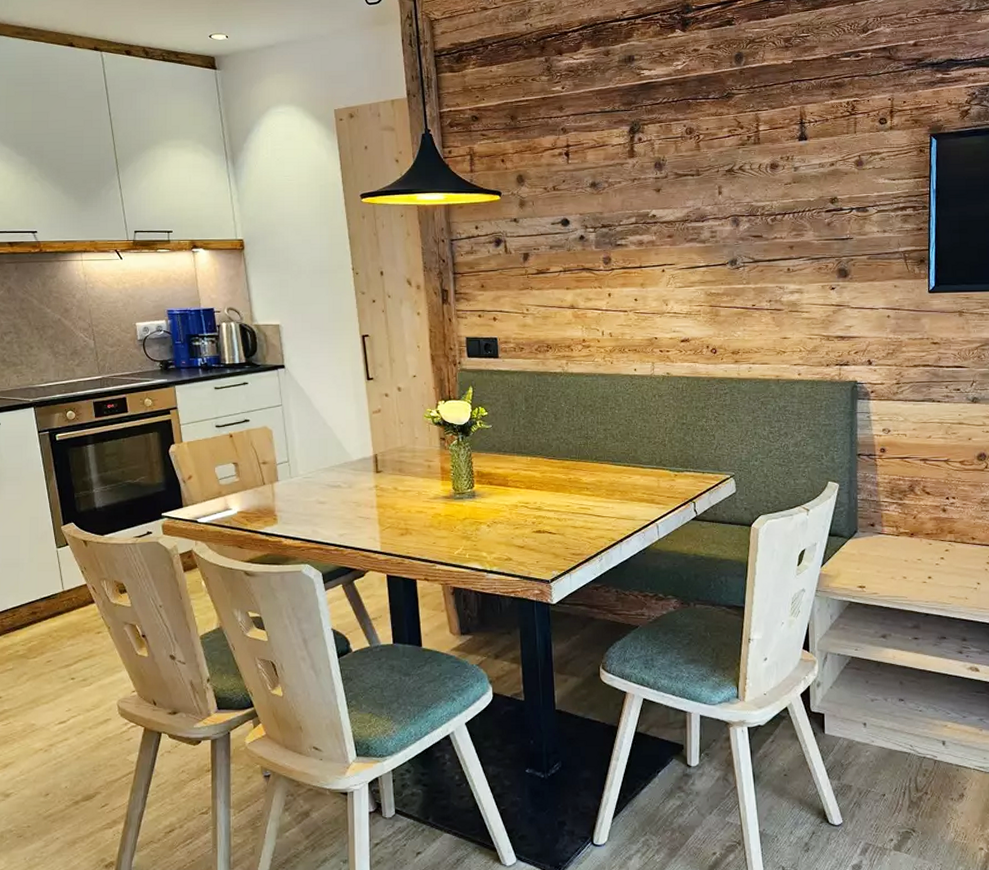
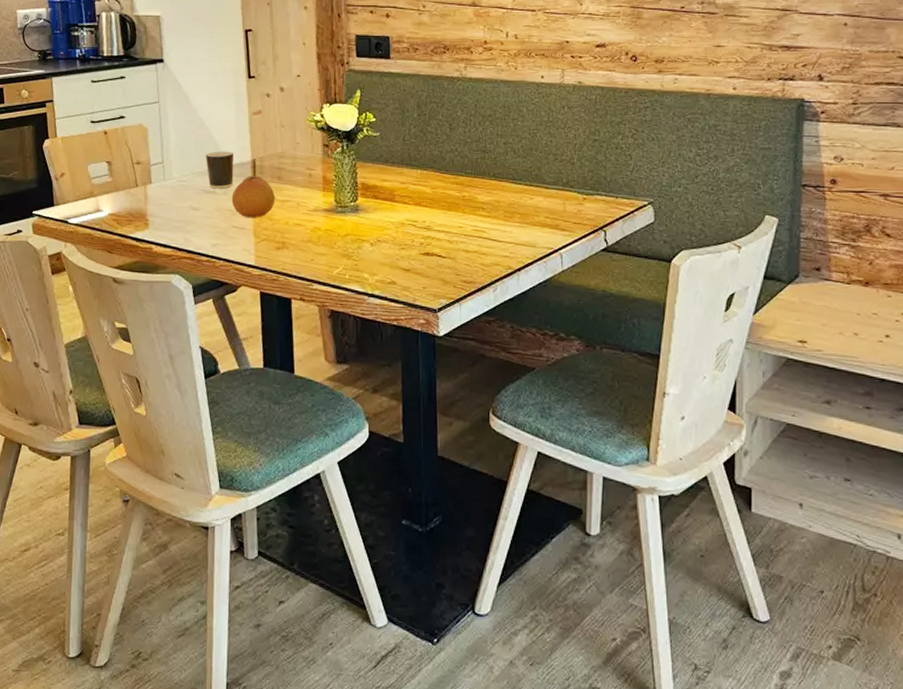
mug: none [329,448,357,483] -> present [205,151,234,189]
fruit: none [356,469,398,509] -> present [231,175,276,218]

